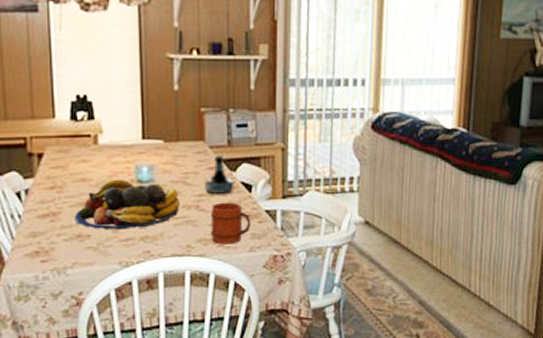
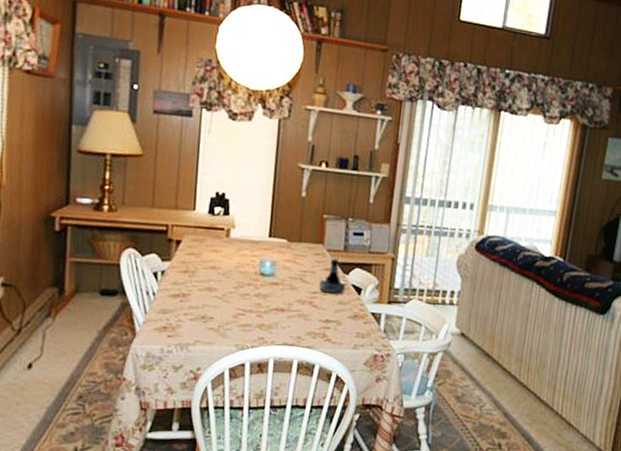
fruit bowl: present [74,179,179,230] -> none [201,270,296,316]
mug: present [210,202,251,245] -> none [320,301,358,340]

